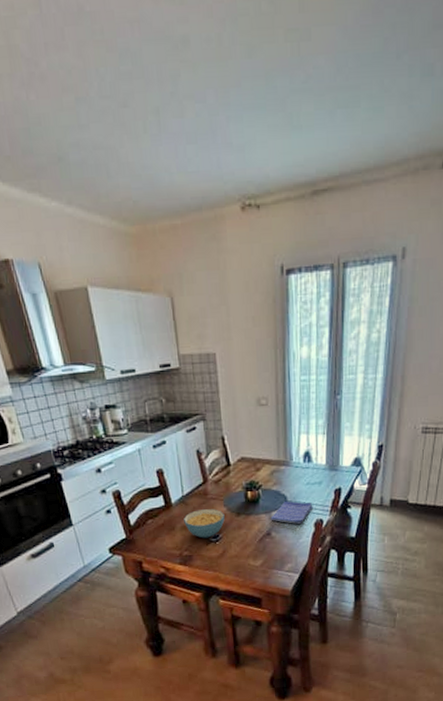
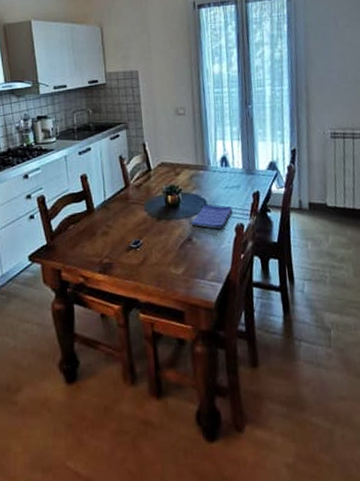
cereal bowl: present [184,509,225,538] -> none [105,214,146,245]

